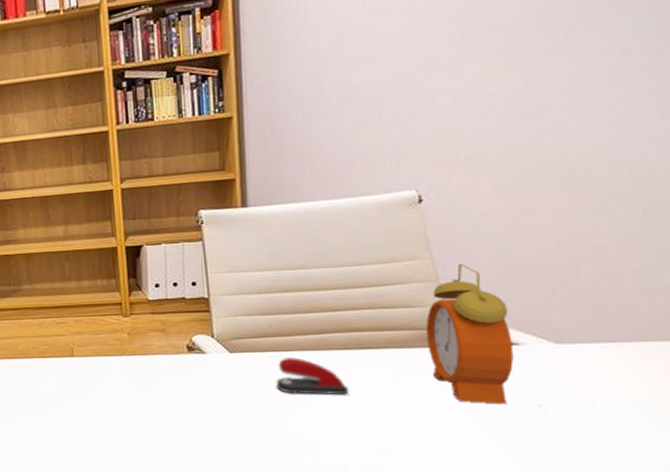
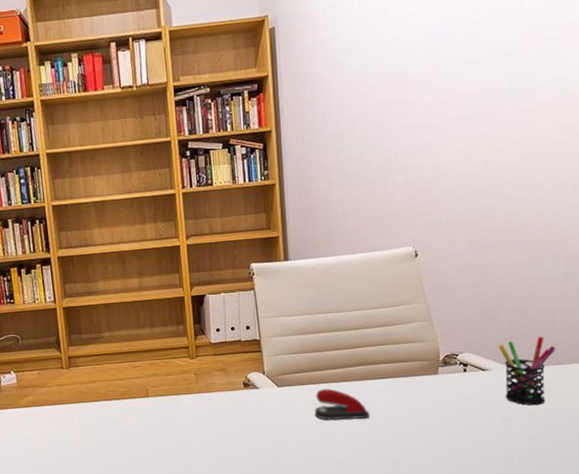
alarm clock: present [426,264,514,404] -> none [424,306,486,420]
pen holder: none [535,304,623,392] -> present [499,336,556,406]

